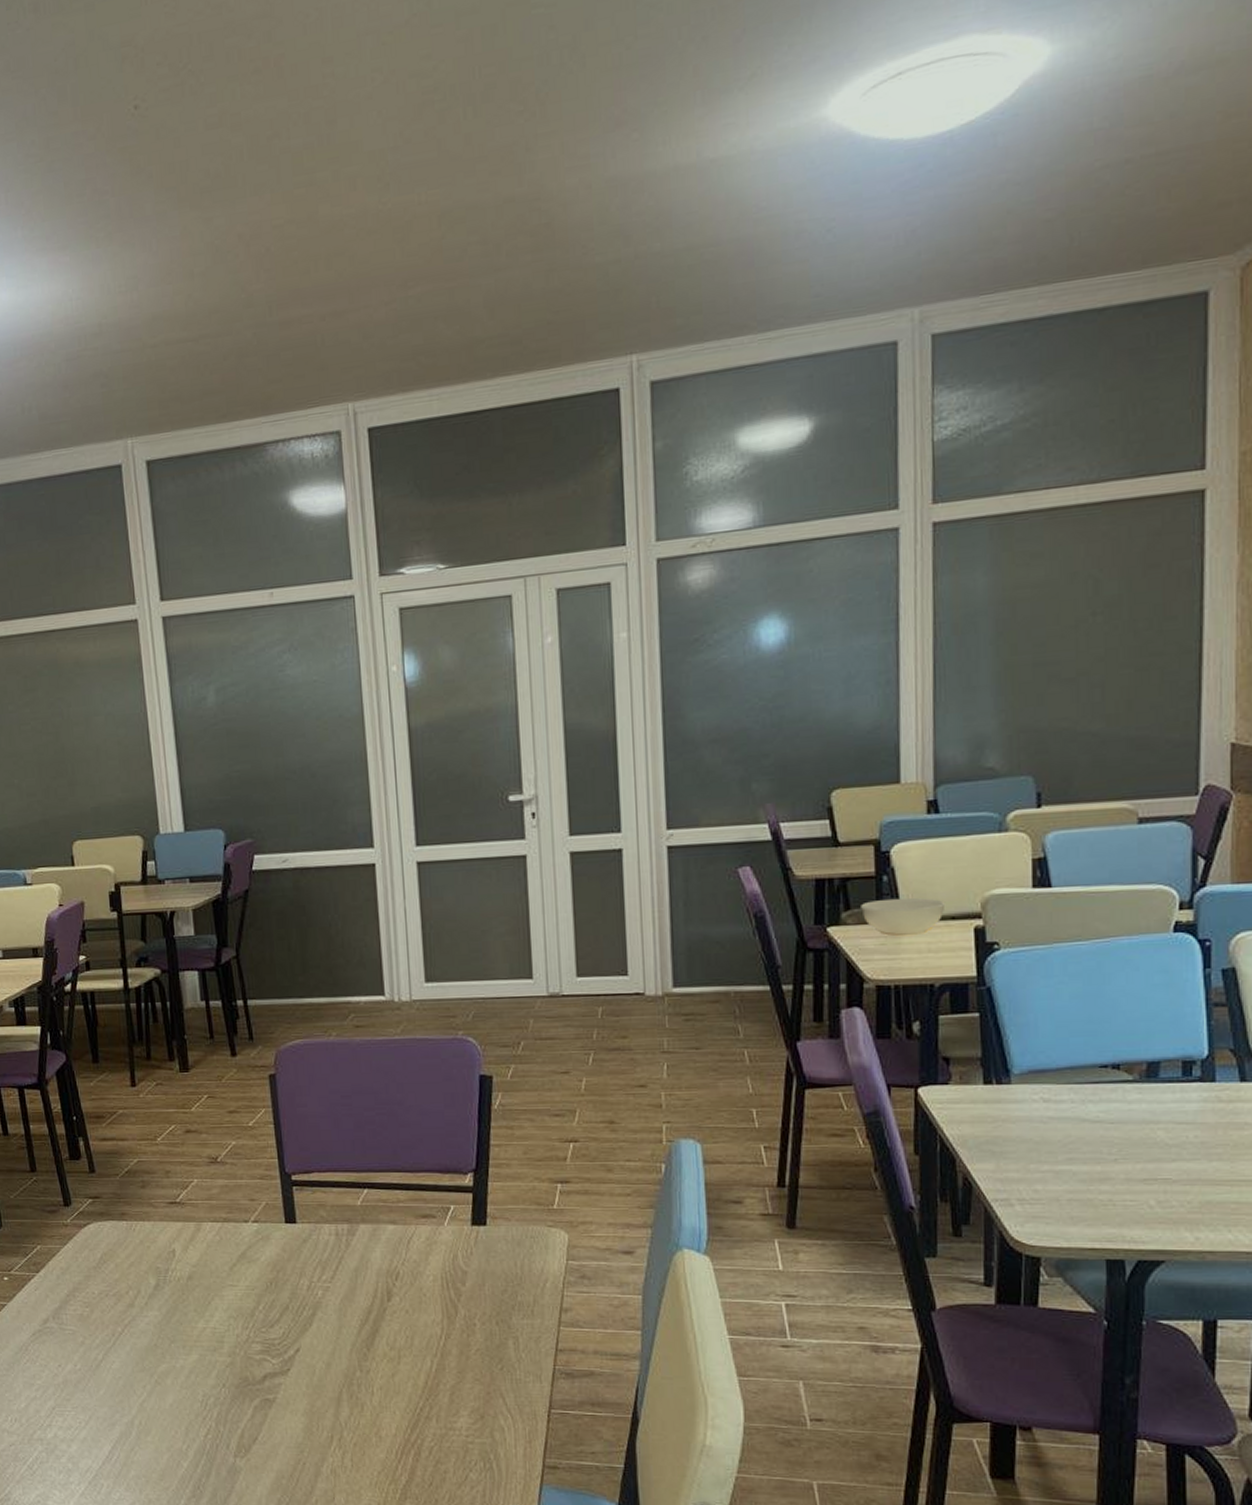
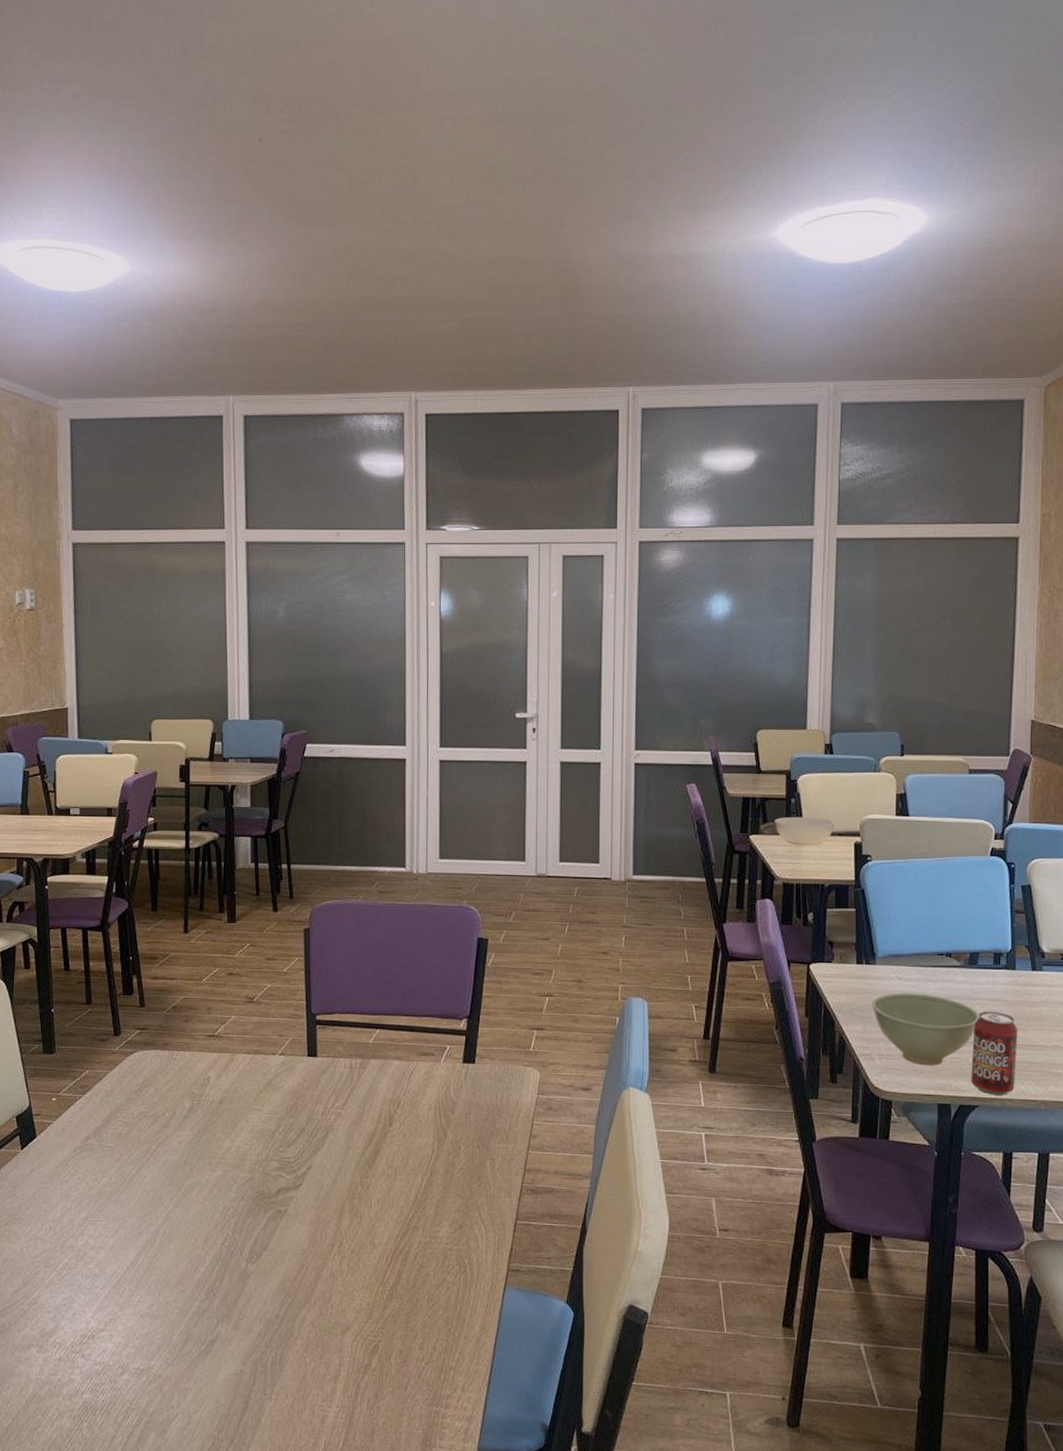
bowl: none [1007,1119,1164,1212] -> present [872,993,980,1066]
soda can: none [1153,1137,1221,1247] -> present [971,1010,1018,1095]

